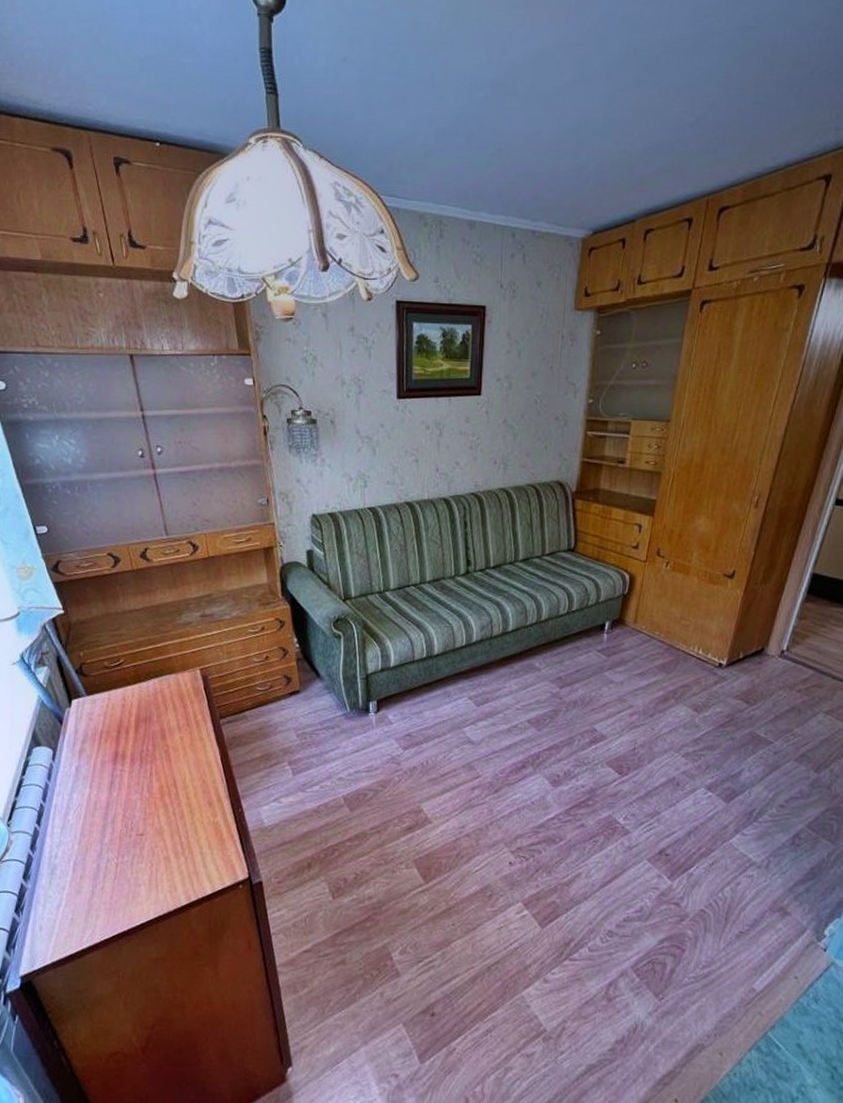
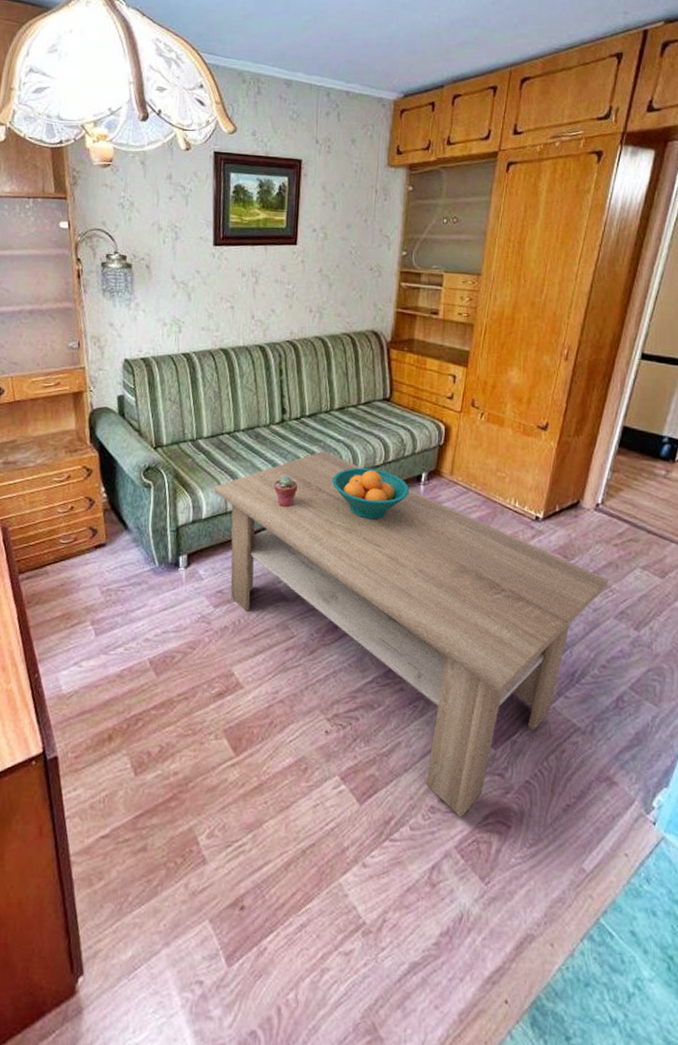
coffee table: none [401,601,791,941] -> present [213,451,609,818]
potted succulent: none [459,625,483,656] -> present [273,475,299,508]
fruit bowl: none [516,617,594,667] -> present [332,467,410,520]

